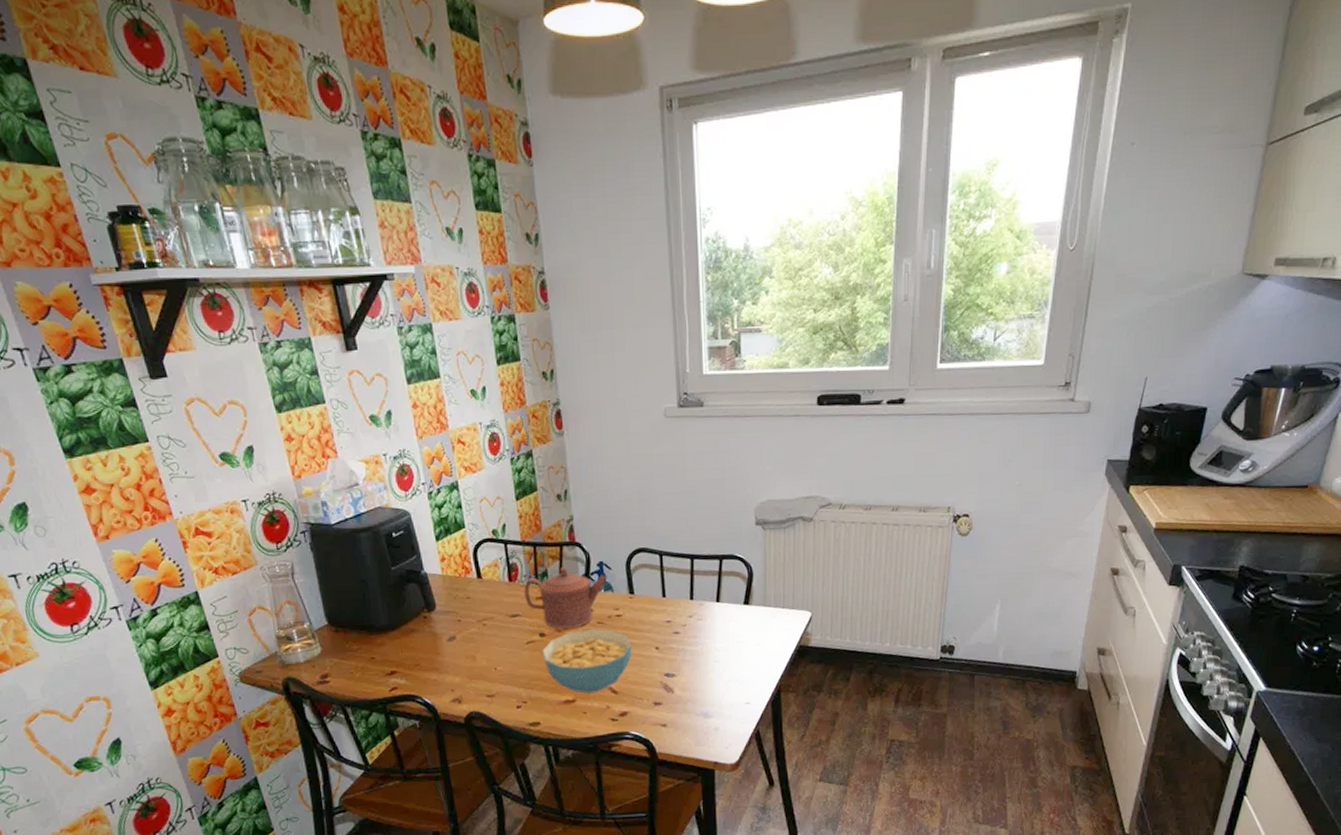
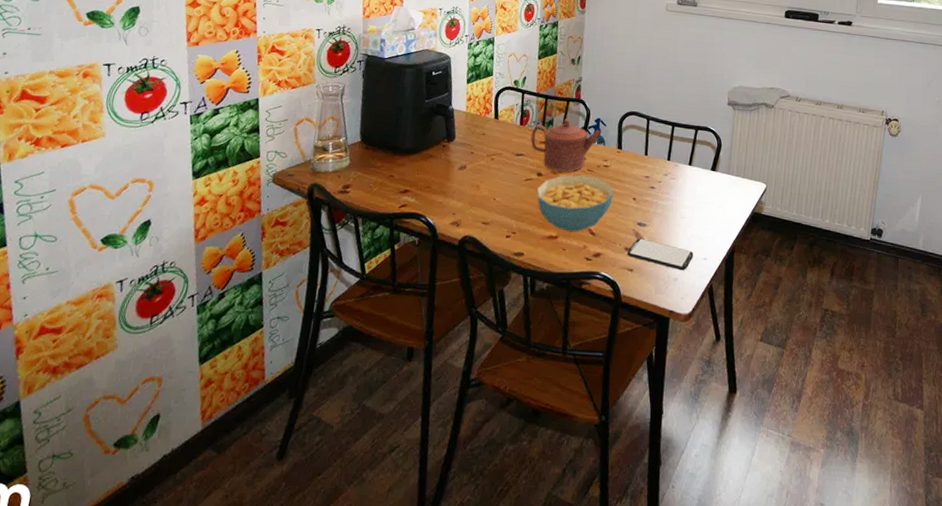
smartphone: none [657,690,734,719] -> present [627,238,694,271]

